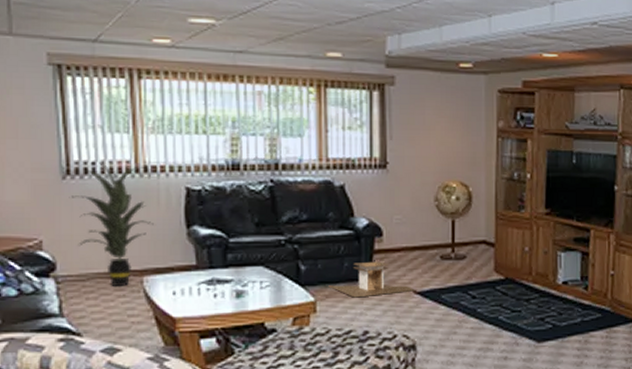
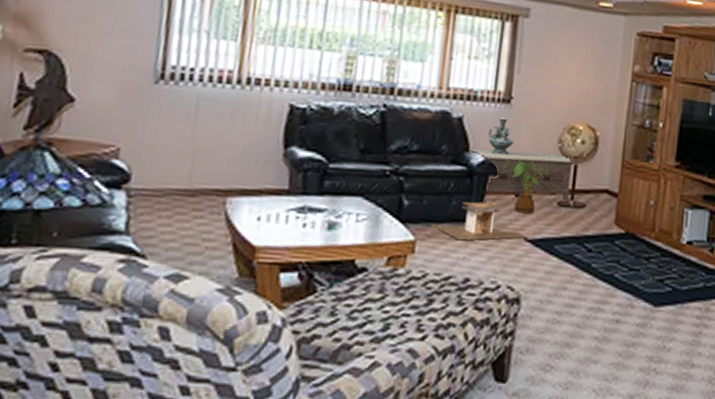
indoor plant: present [69,160,154,287] -> none [158,66,251,207]
bench: none [352,211,452,256] -> present [468,148,575,201]
decorative urn: none [370,181,393,217] -> present [488,116,513,156]
house plant: none [387,220,429,269] -> present [503,158,549,214]

